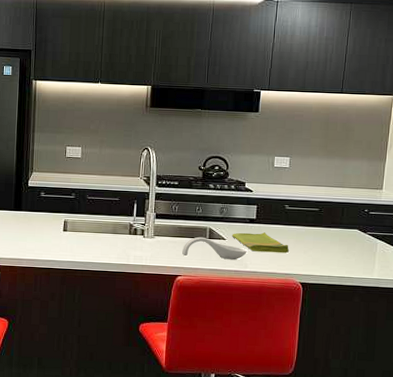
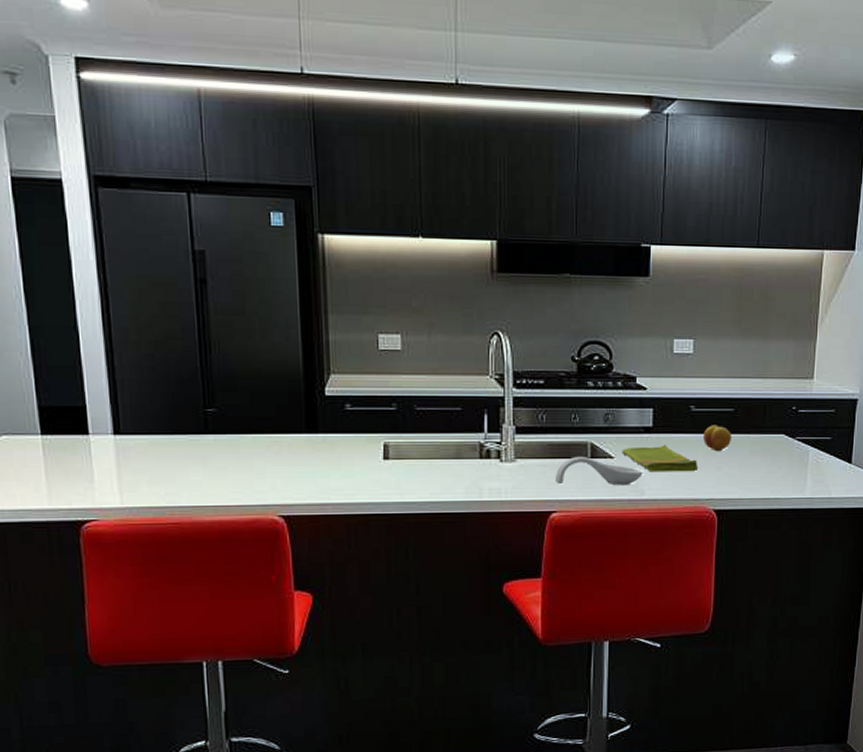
fruit: none [294,220,316,239] -> present [703,425,731,450]

